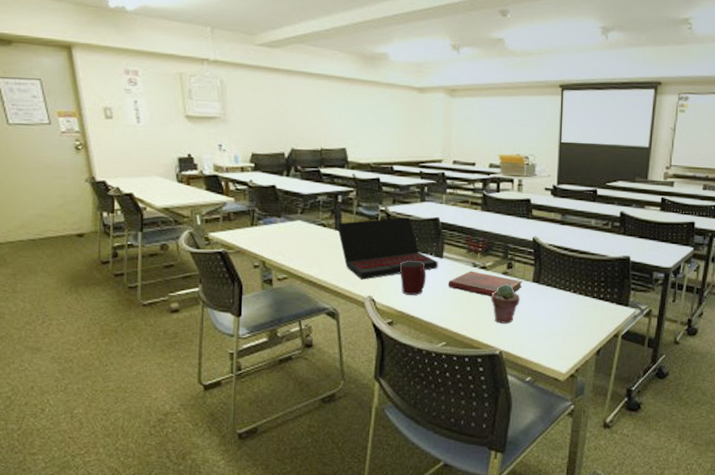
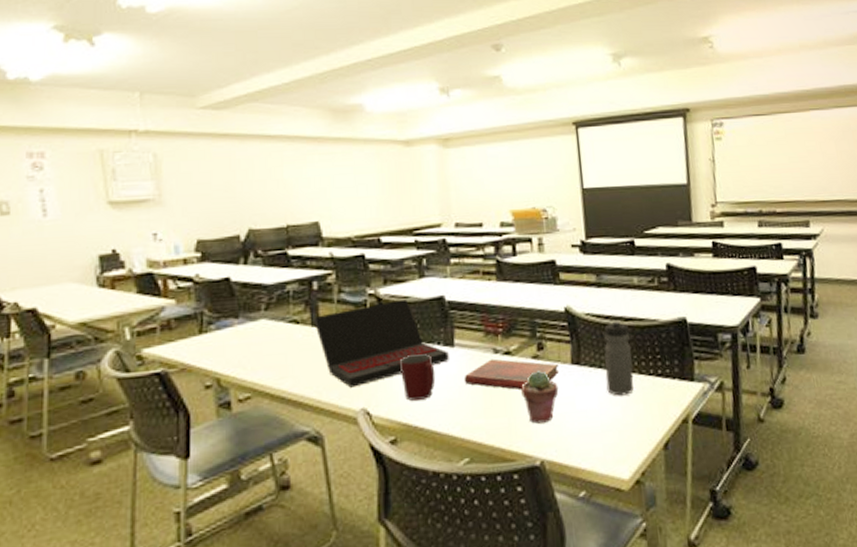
water bottle: none [558,251,582,311] -> present [604,319,634,396]

